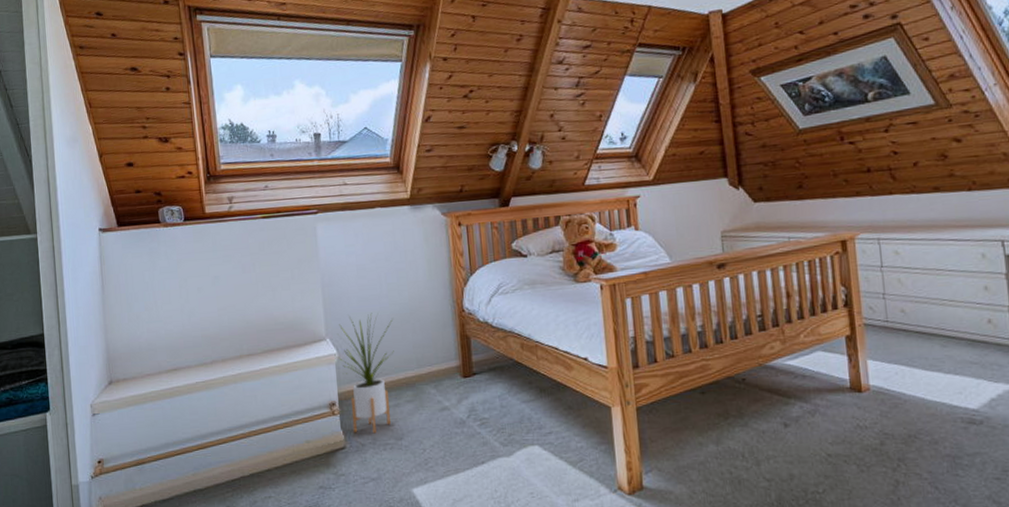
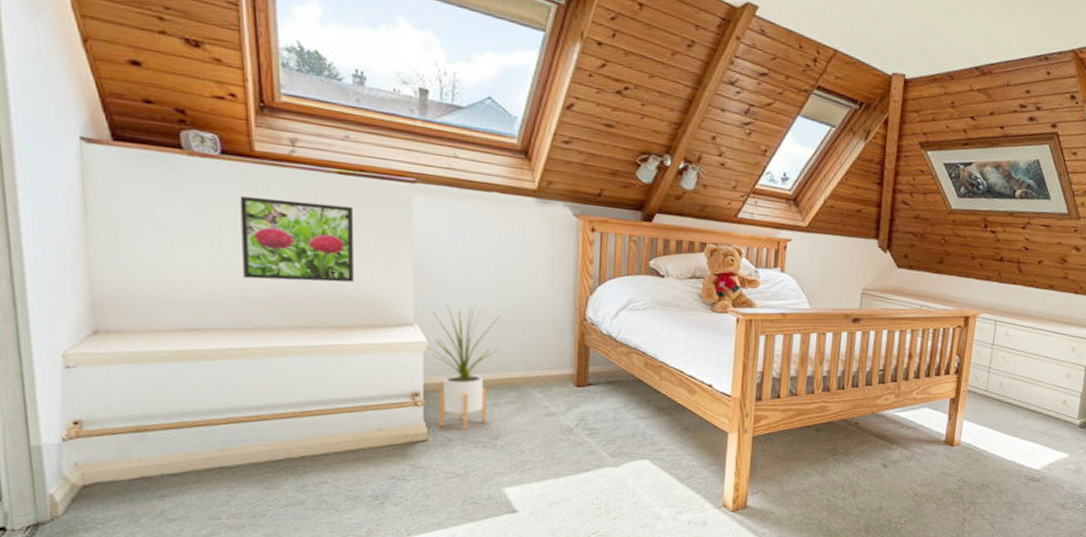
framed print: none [198,244,279,320] -> present [240,196,354,283]

